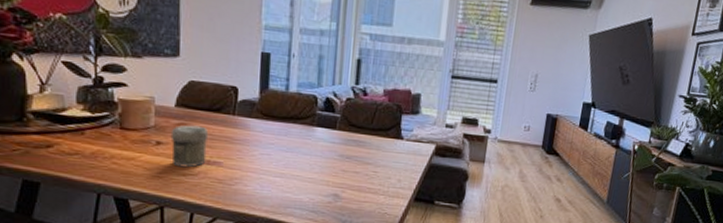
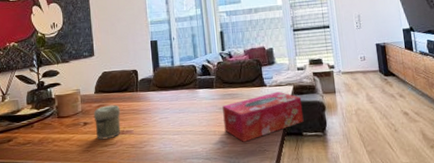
tissue box: none [341,148,443,200] -> present [222,91,304,142]

